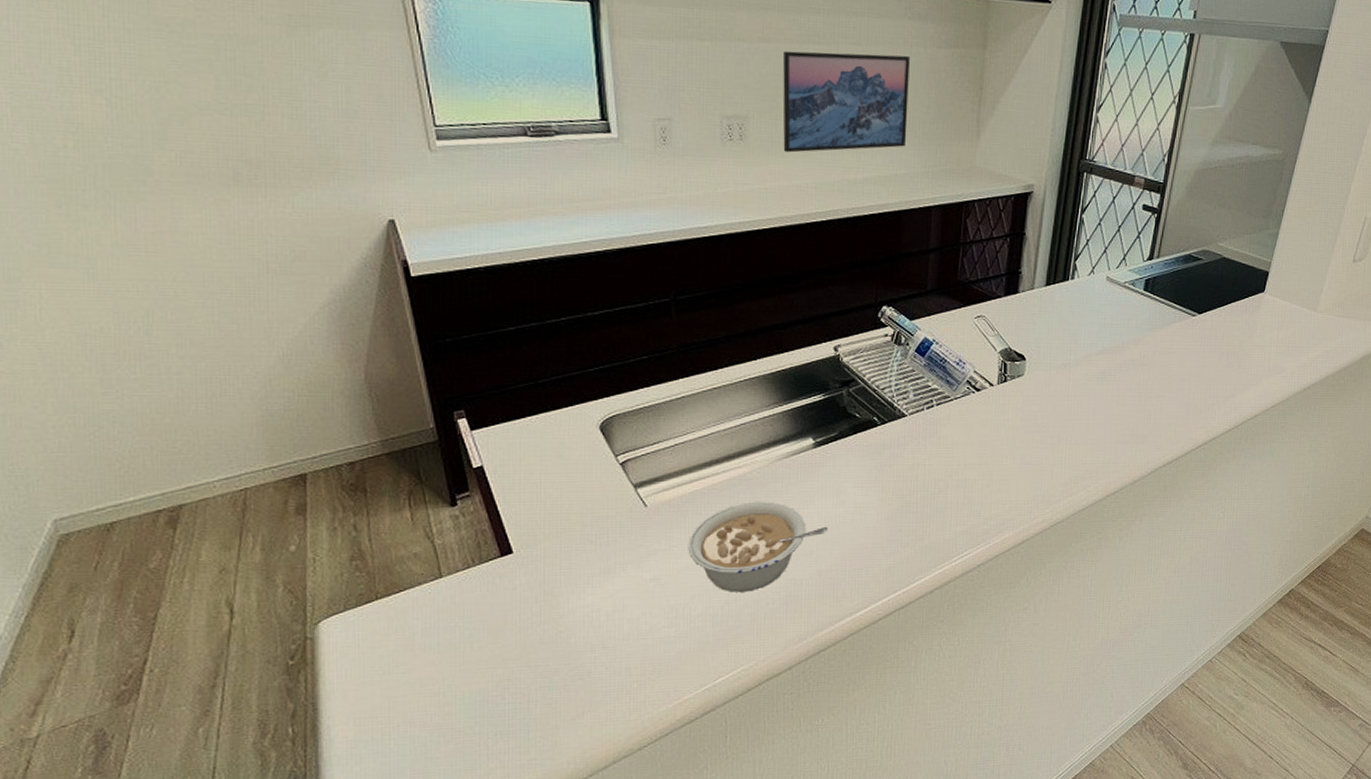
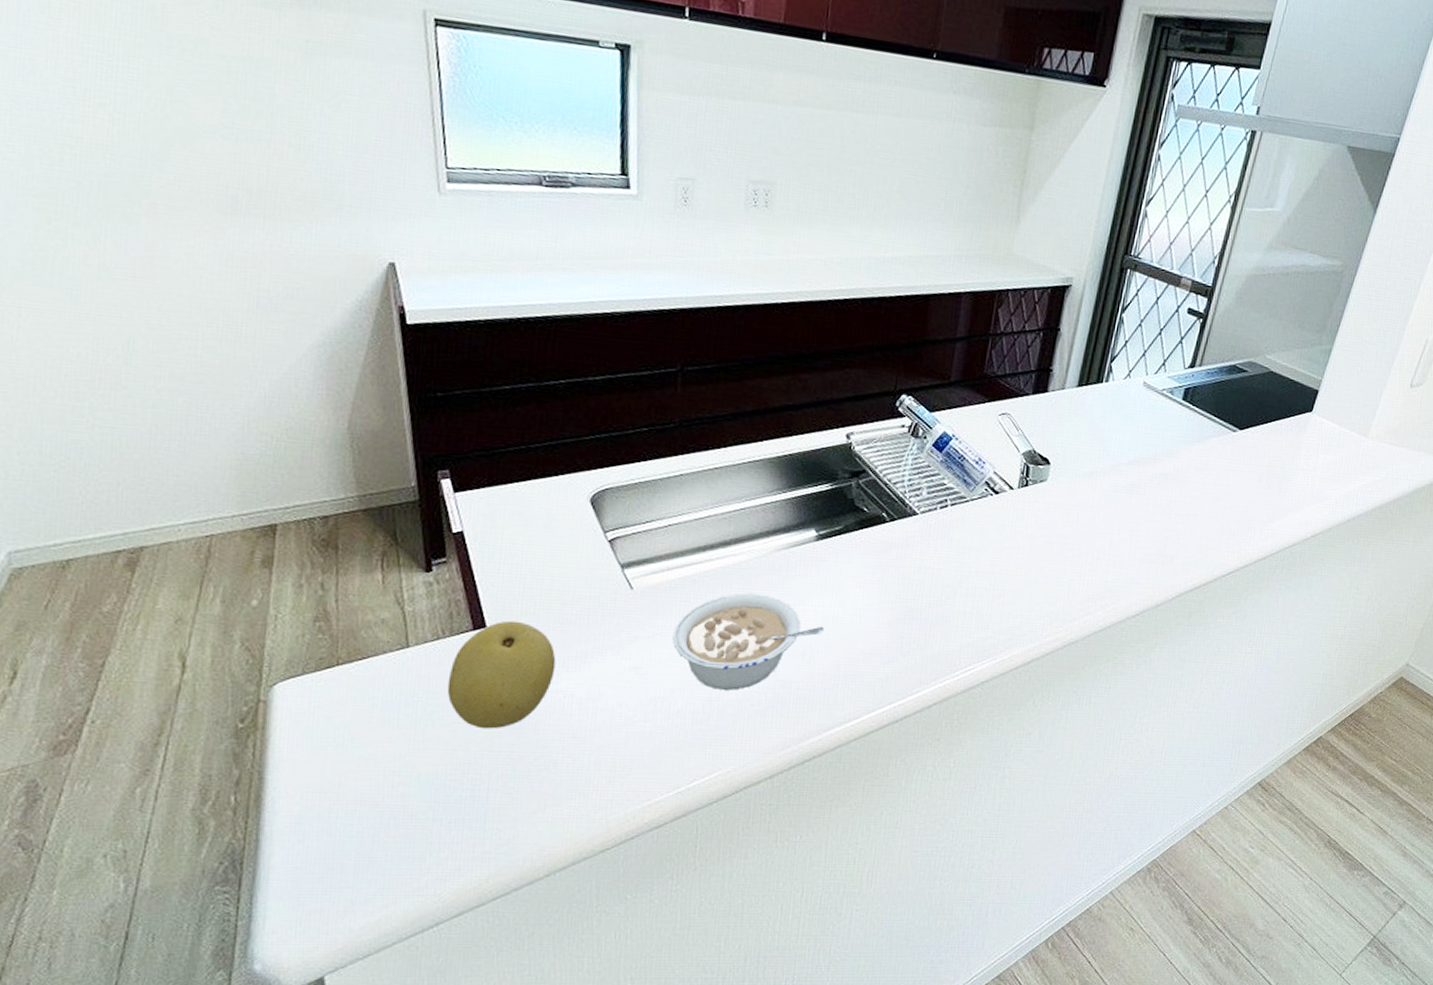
fruit: none [481,545,581,647] -> present [447,620,556,729]
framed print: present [782,50,910,153] -> none [809,116,952,228]

